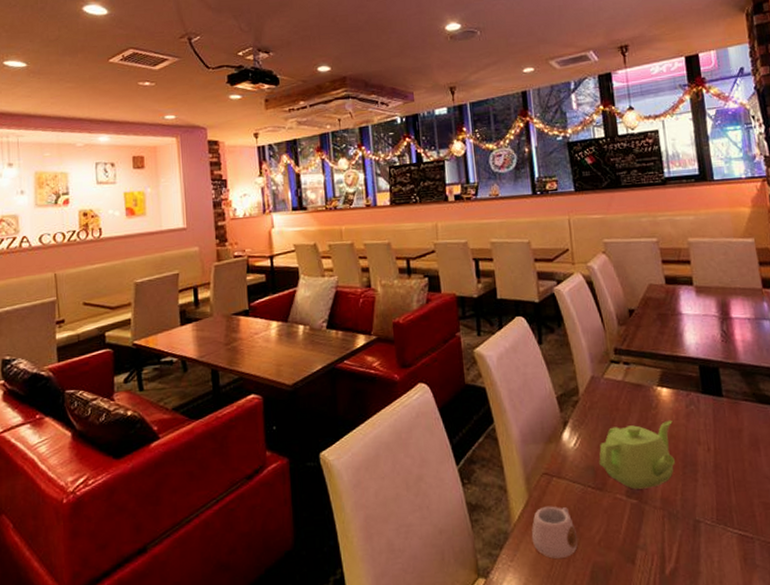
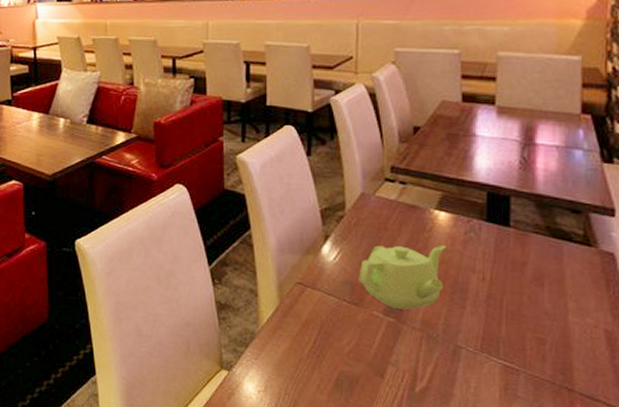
mug: present [531,506,578,559] -> none [278,314,325,363]

